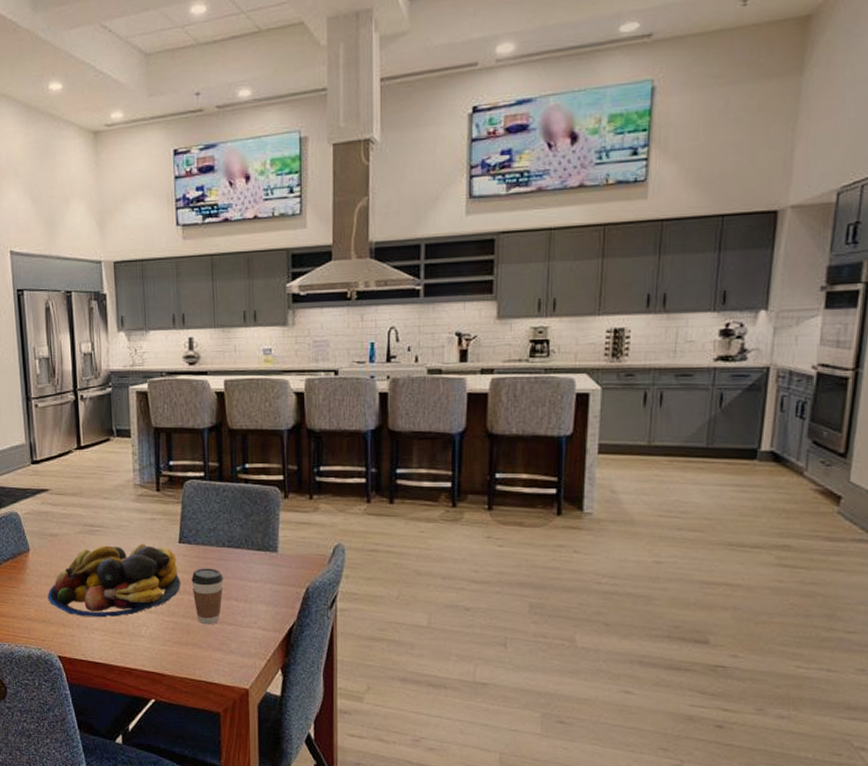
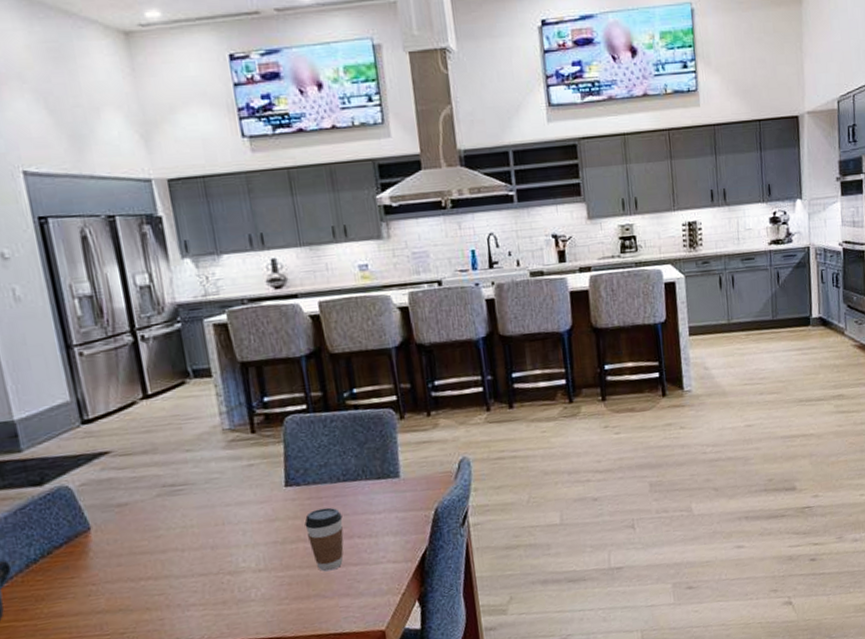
fruit bowl: present [47,543,181,617] -> none [122,494,294,595]

